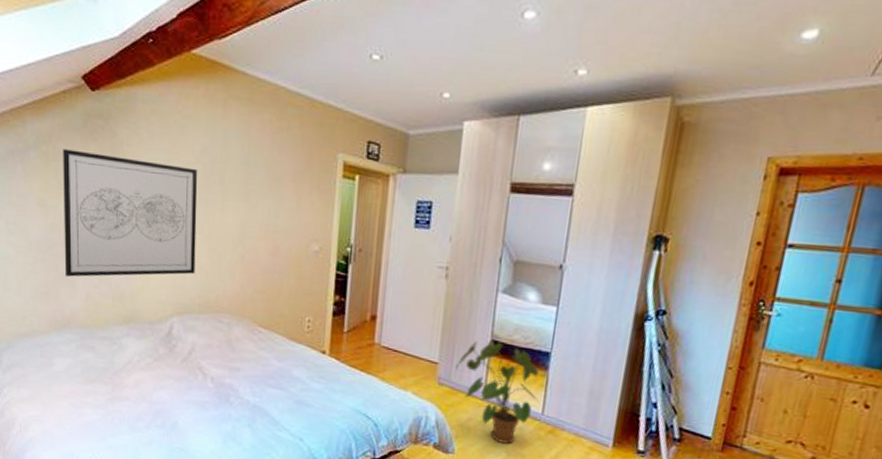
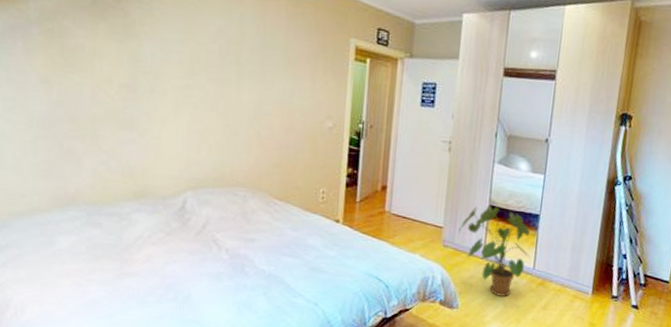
wall art: present [63,149,198,277] -> none [69,26,213,154]

